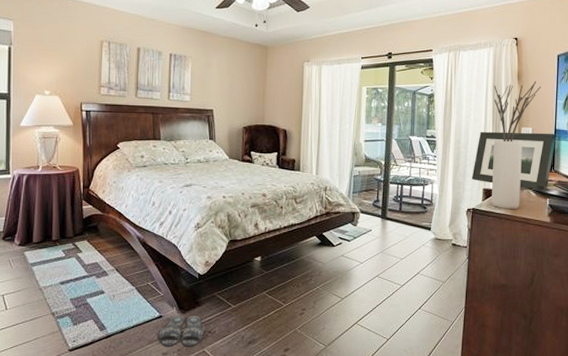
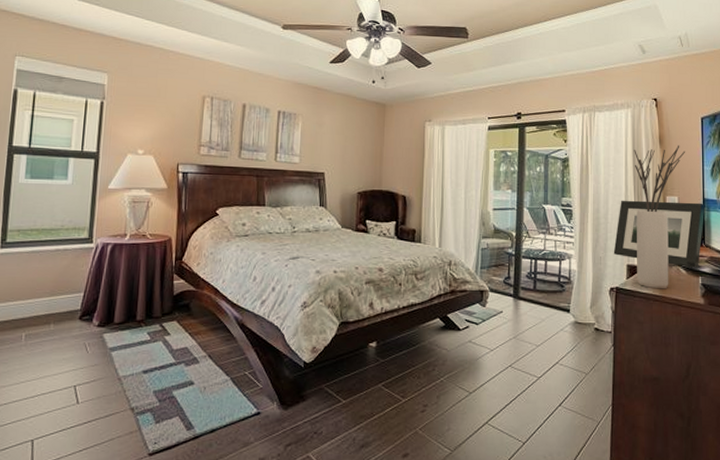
slippers: present [159,315,205,347] -> none [256,412,310,451]

